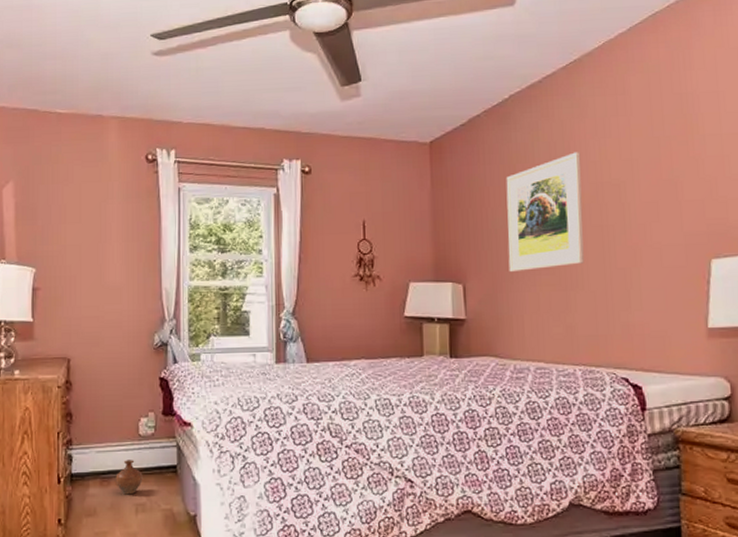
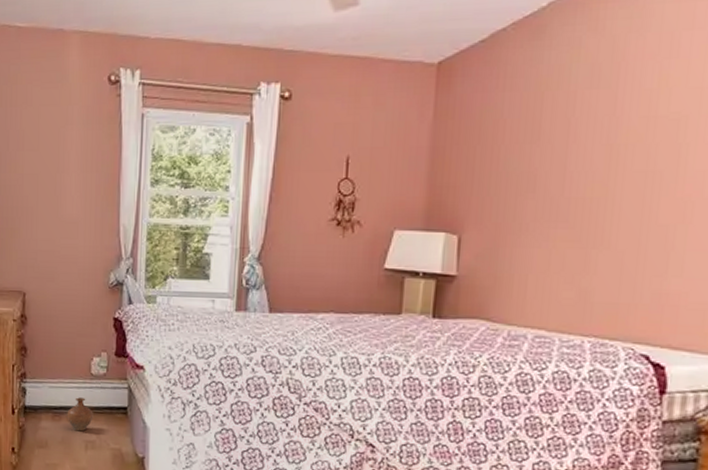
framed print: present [506,152,584,273] -> none [517,76,633,224]

